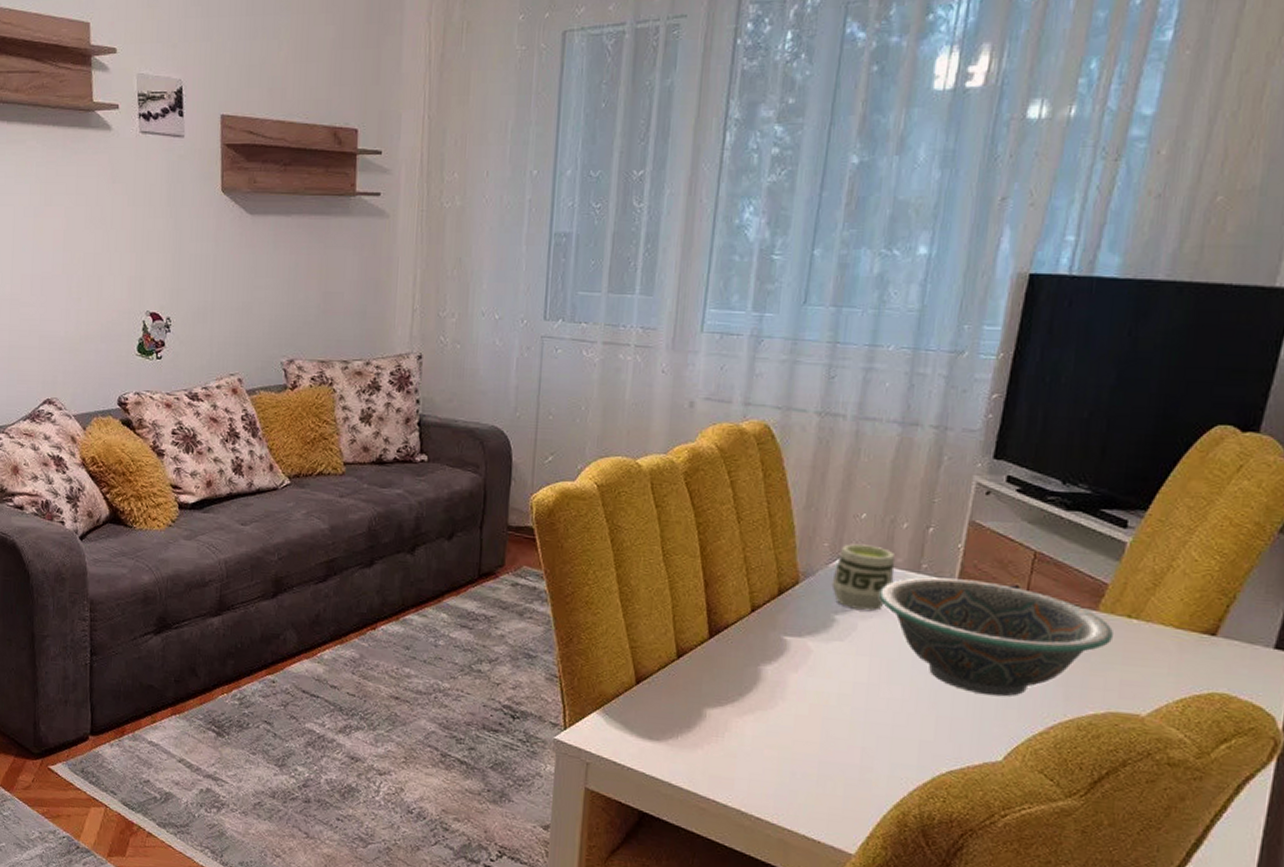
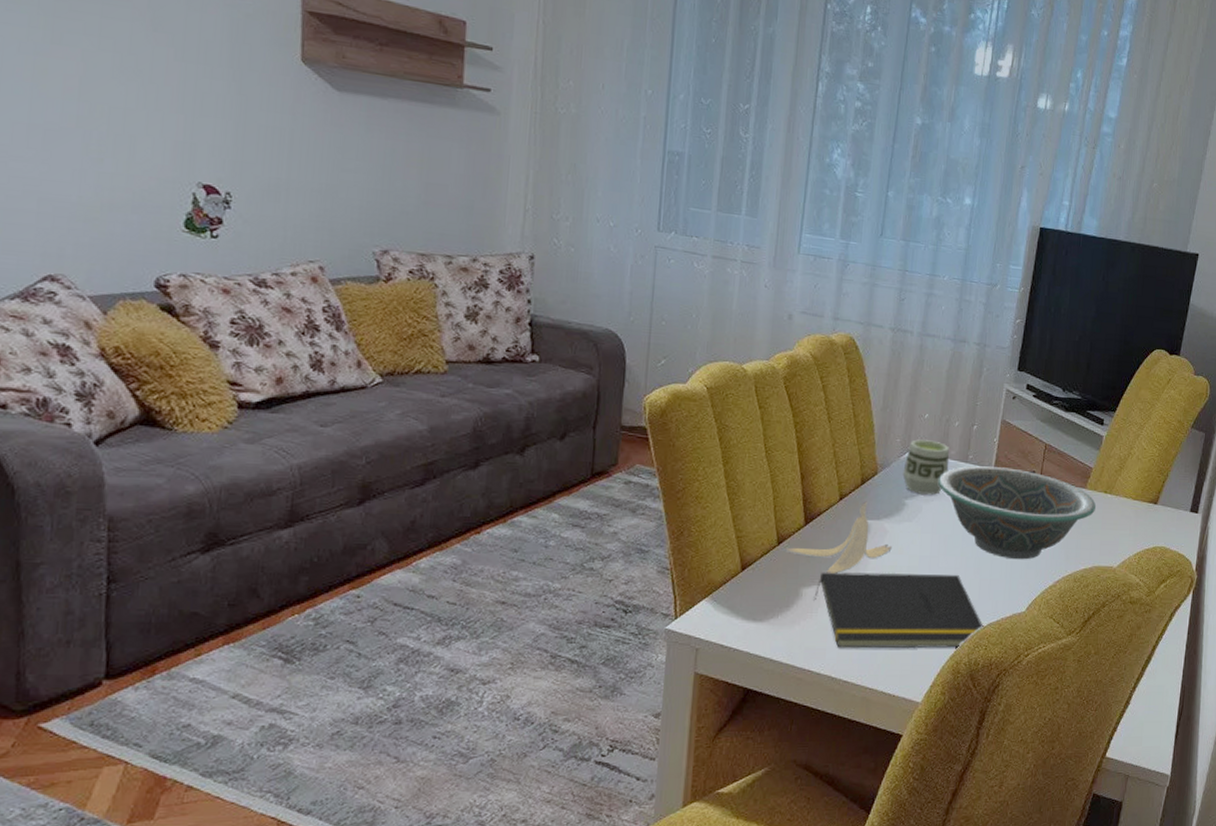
banana peel: none [682,614,817,695] -> present [782,501,892,573]
notepad: none [719,692,943,797] -> present [813,572,985,649]

